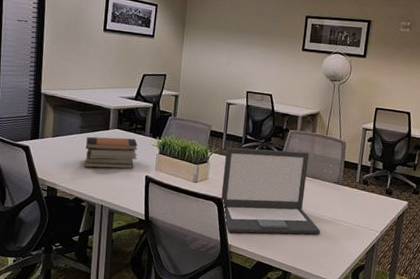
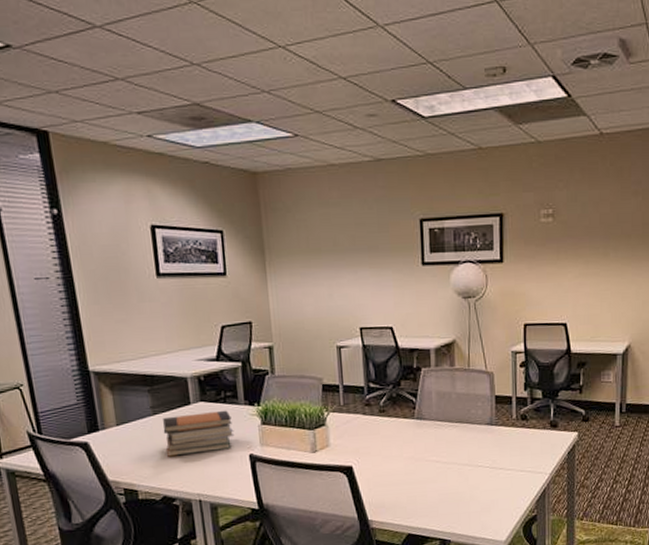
laptop: present [220,147,320,234] -> none [346,393,478,506]

